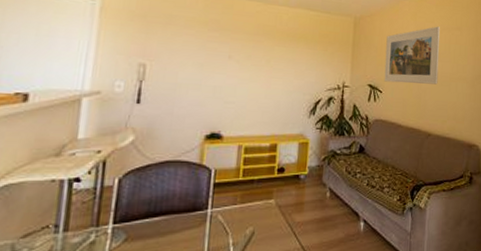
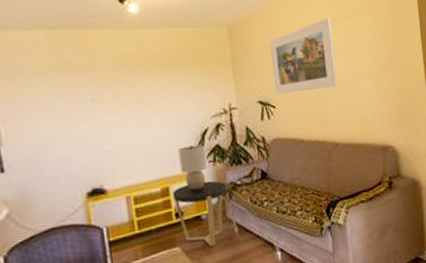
side table: none [279,145,328,205] -> present [172,180,227,246]
lamp: none [290,111,316,153] -> present [178,144,208,193]

